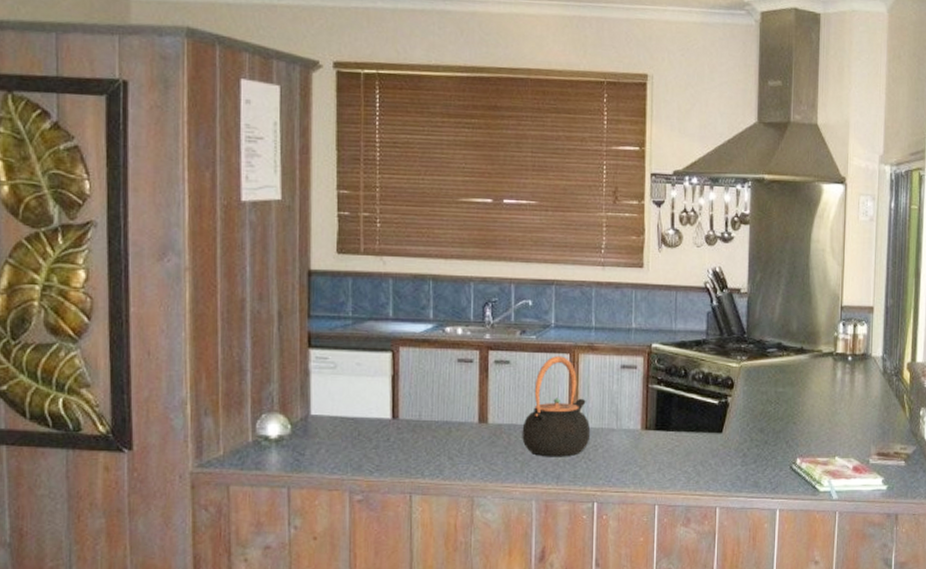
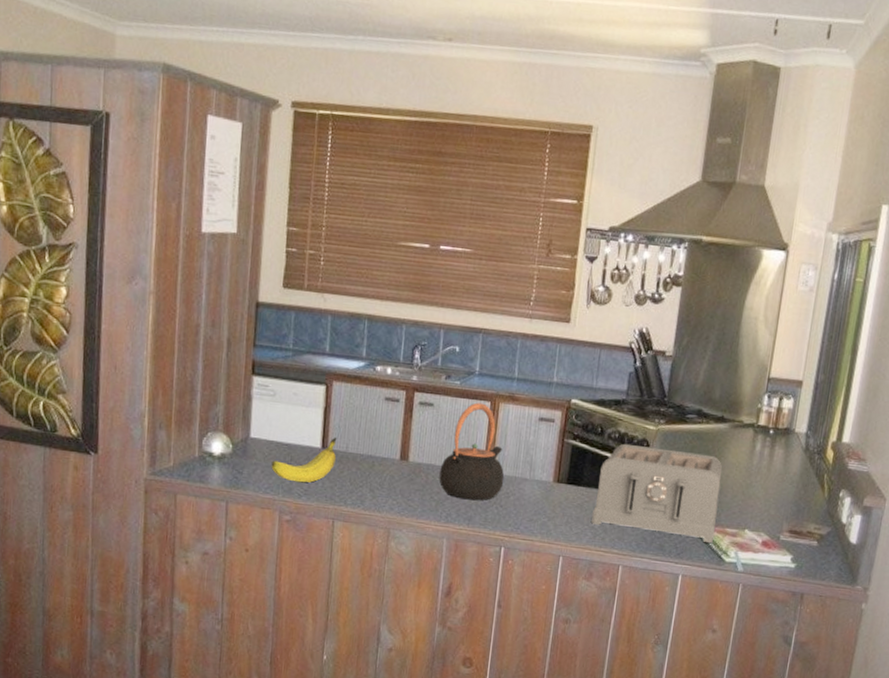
fruit: none [337,405,410,458] -> present [271,436,337,483]
toaster: none [684,383,808,474] -> present [591,443,723,543]

